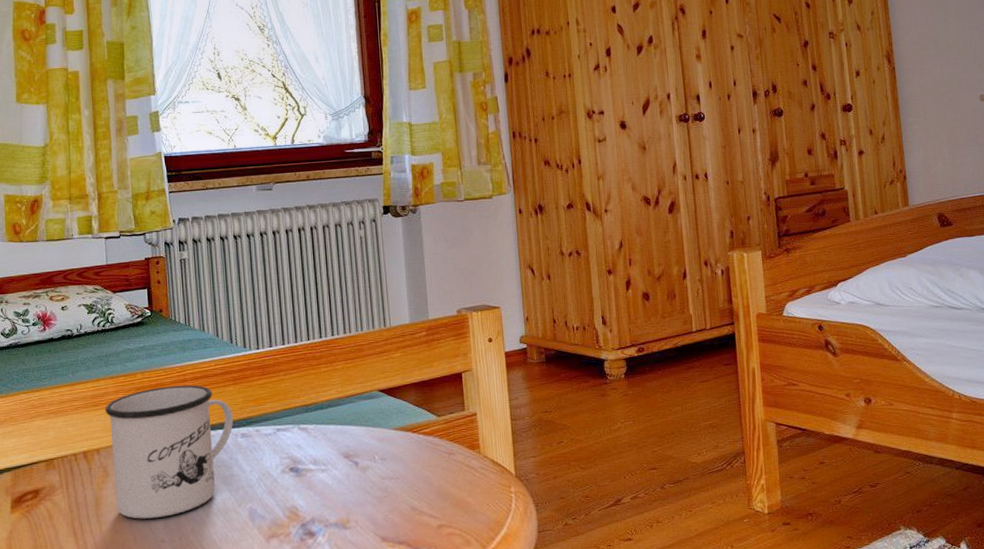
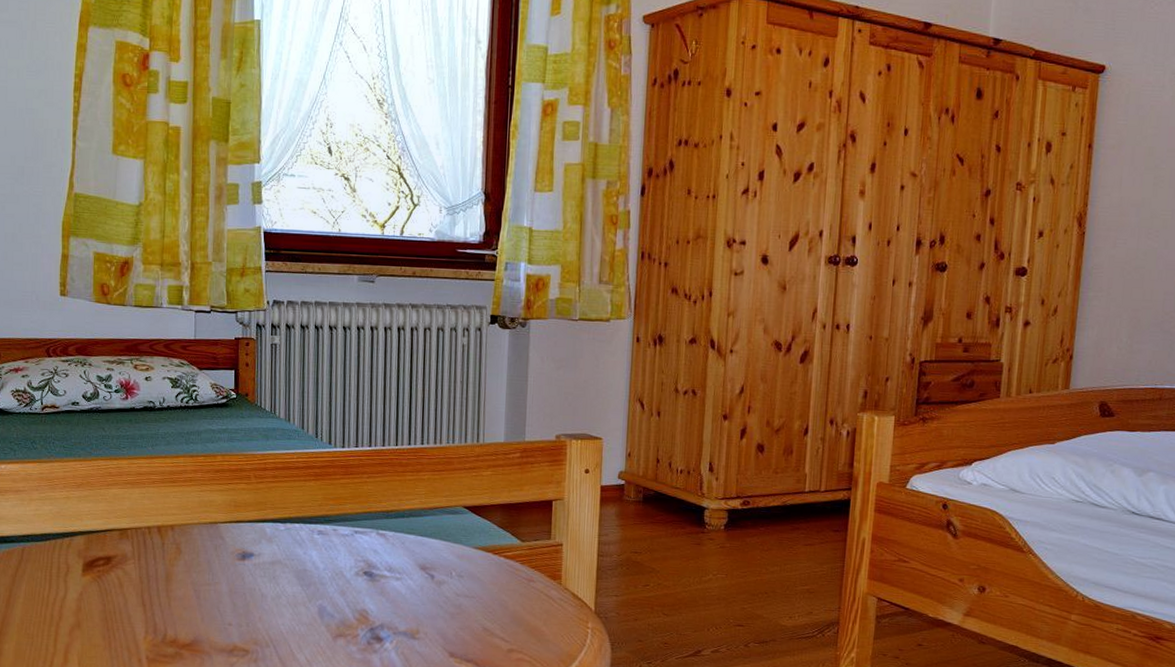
mug: present [105,384,233,519] -> none [182,472,311,602]

